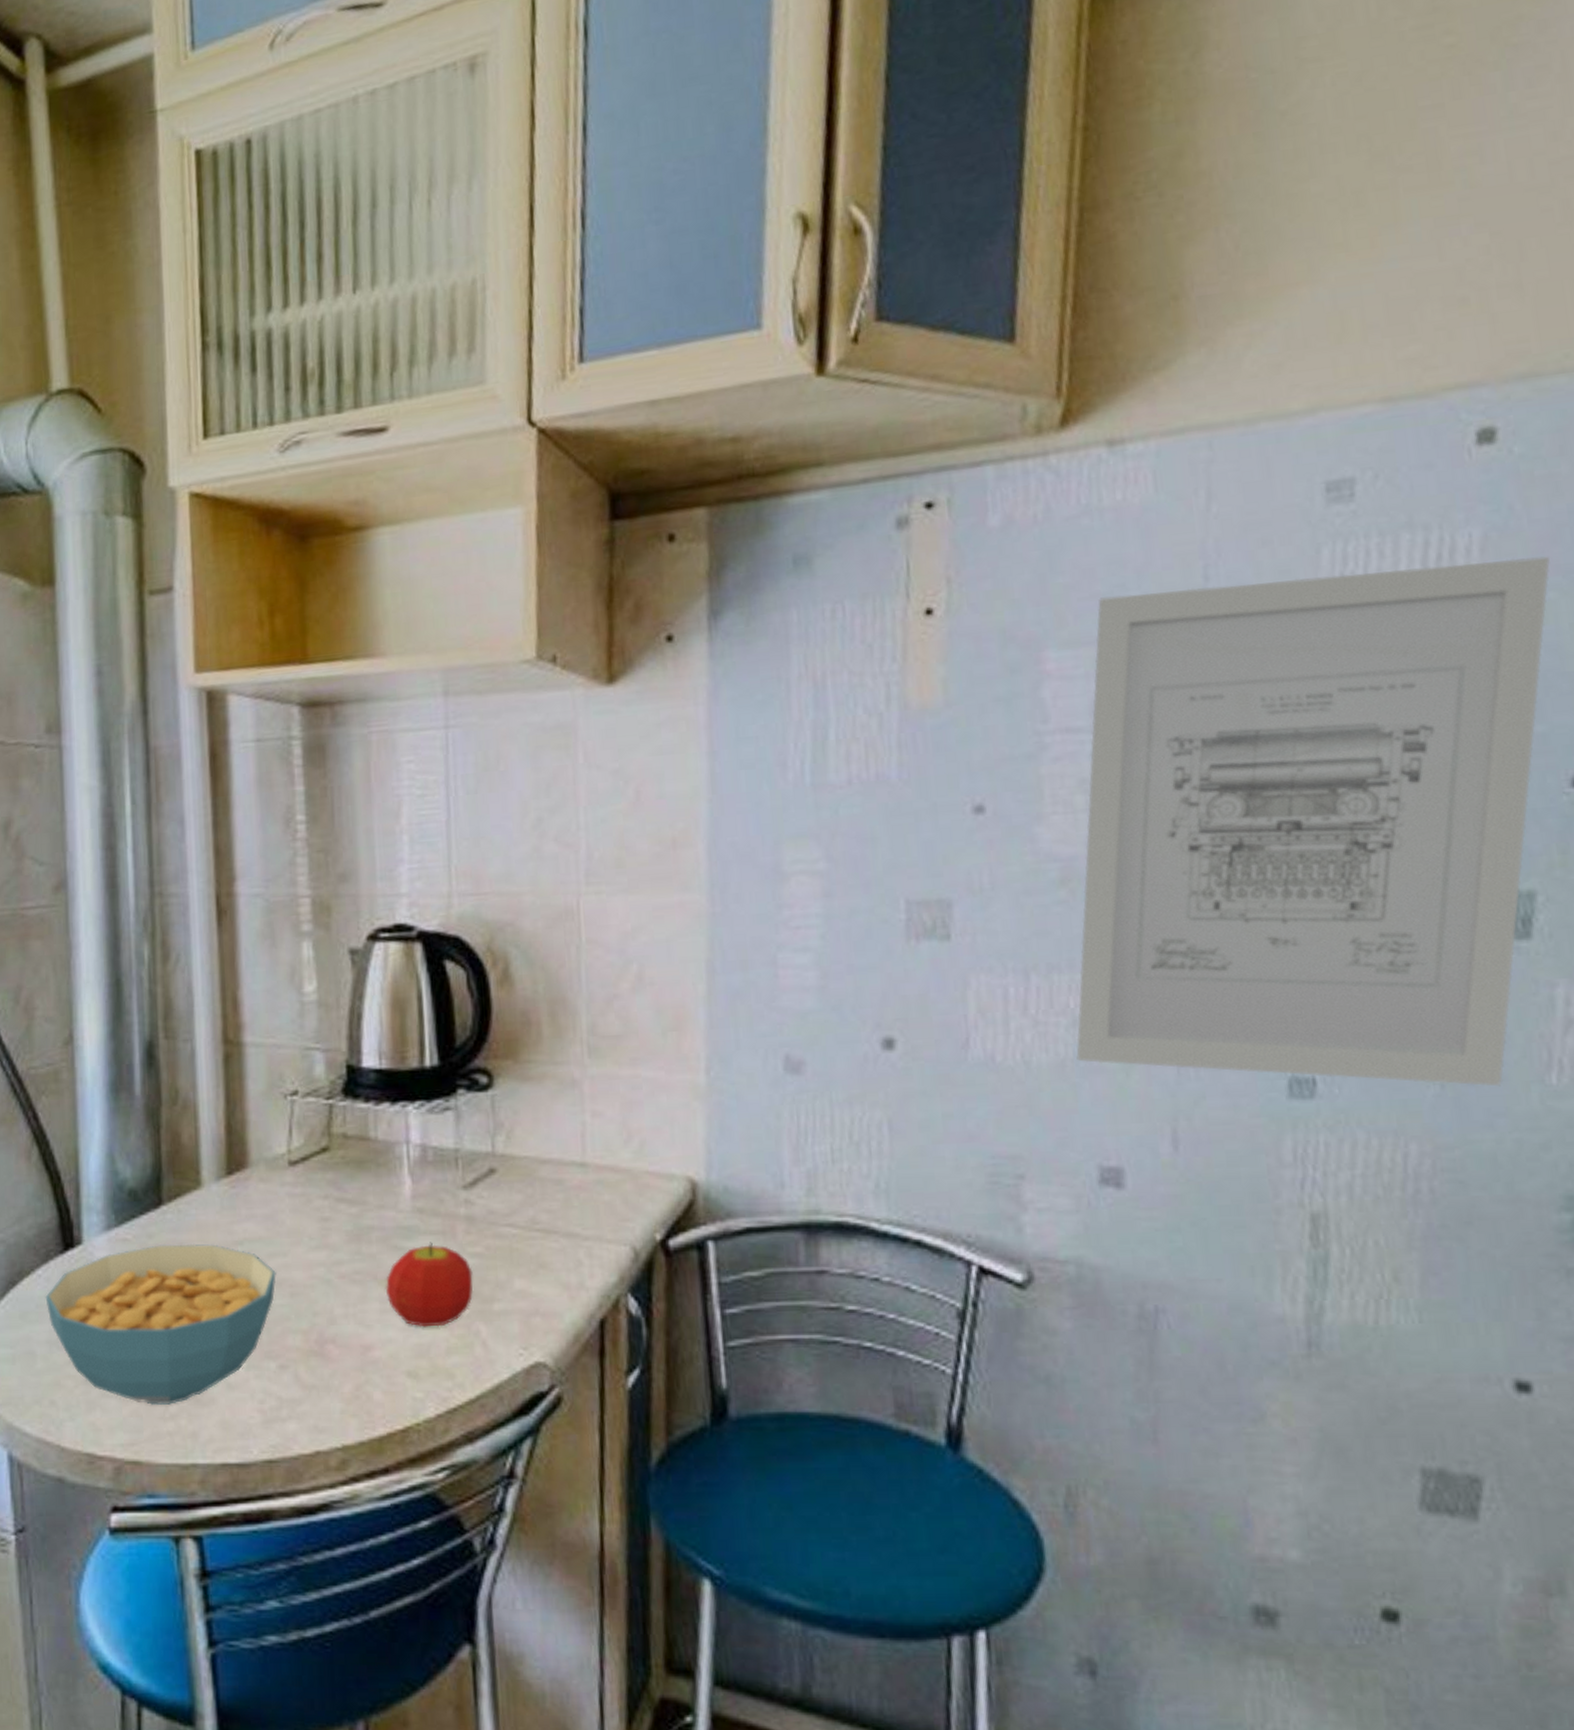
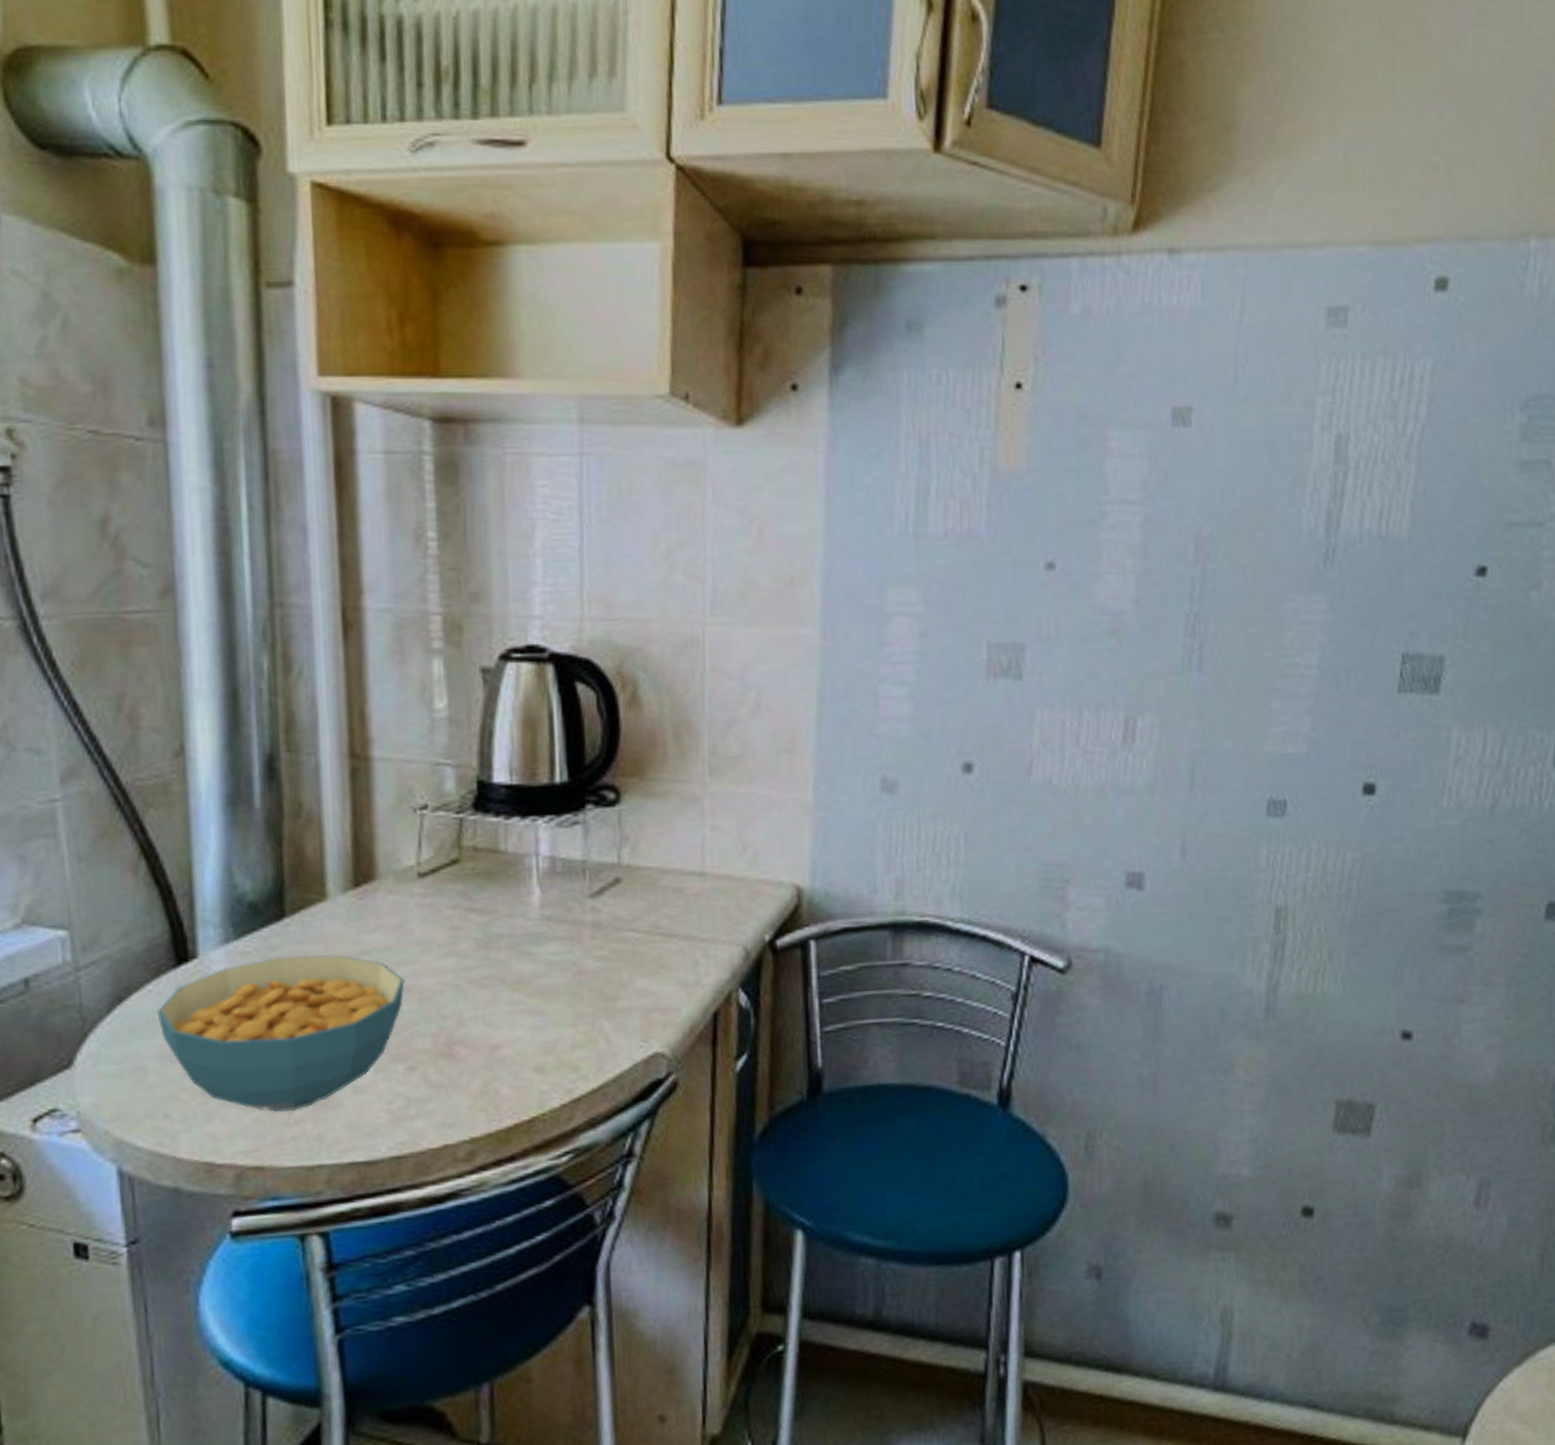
fruit: present [385,1242,474,1327] -> none [513,947,599,1026]
wall art: present [1076,556,1550,1087] -> none [1114,387,1475,808]

